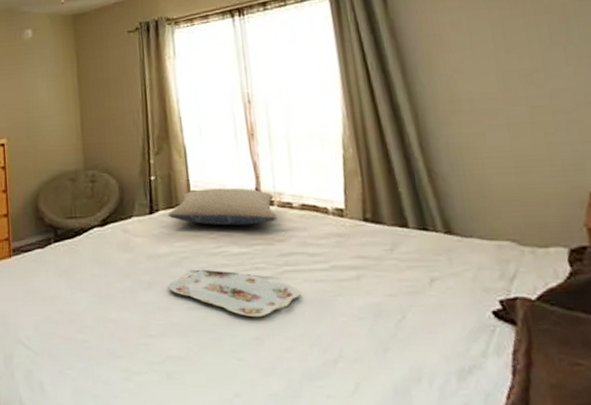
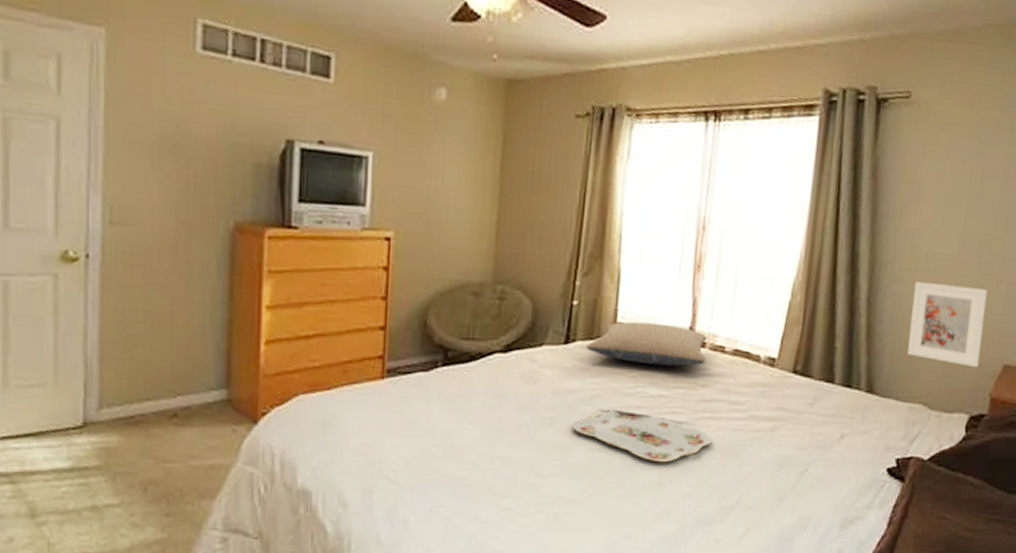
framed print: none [463,120,561,198] -> present [907,281,988,367]

